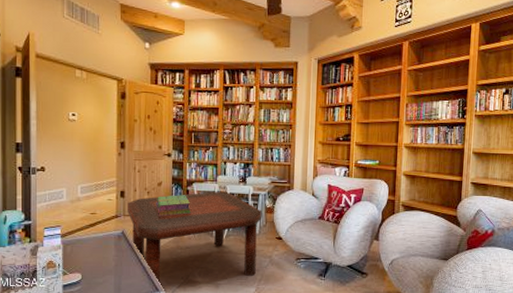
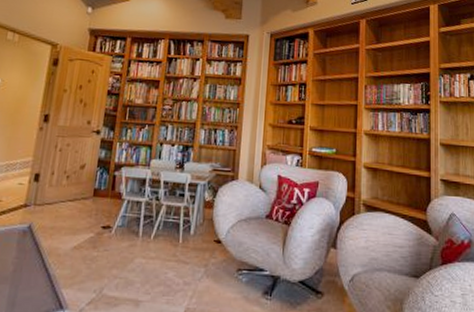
coffee table: present [128,191,261,282] -> none [39,178,199,296]
stack of books: present [156,195,192,217] -> none [74,181,117,208]

